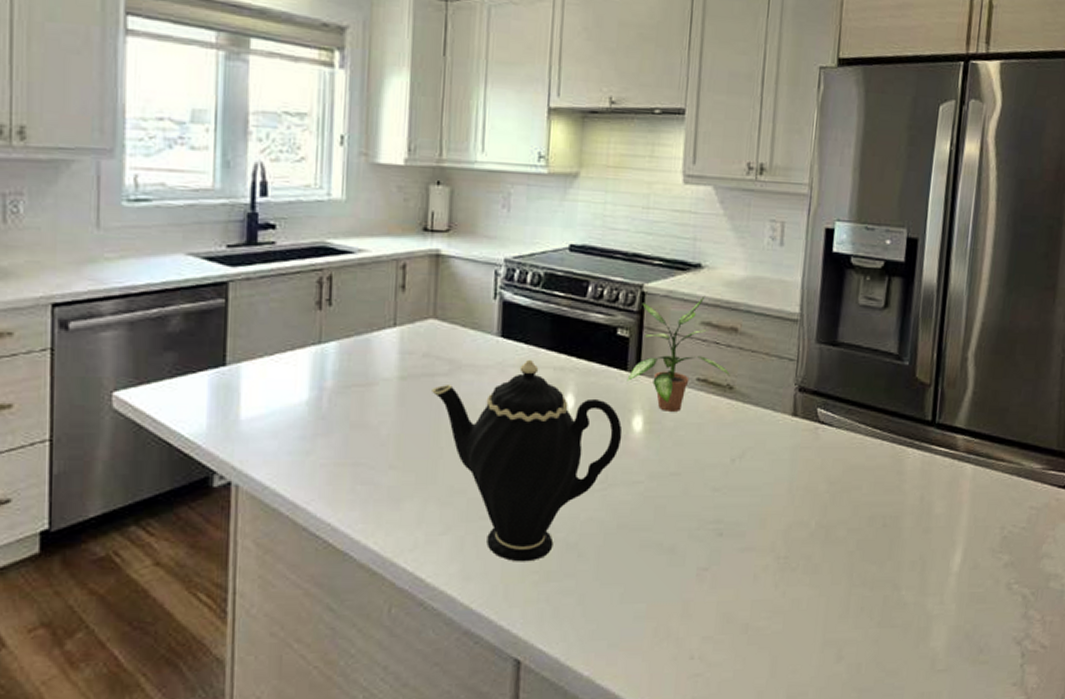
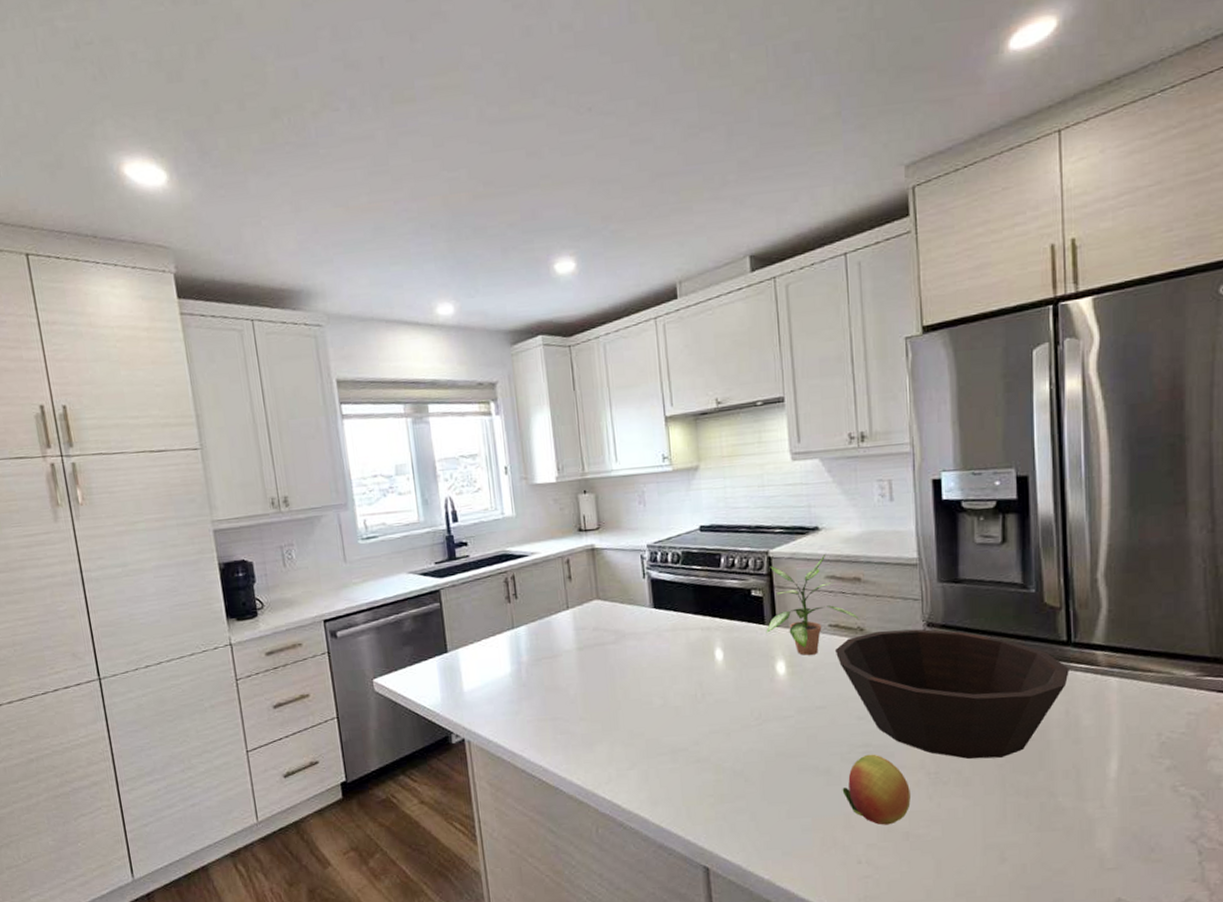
teapot: present [432,359,623,562] -> none [604,623,769,788]
fruit: none [684,532,757,615] -> present [842,754,911,825]
bowl: none [699,391,930,544] -> present [834,629,1069,759]

